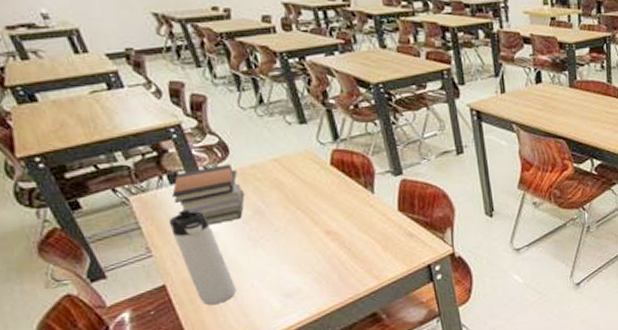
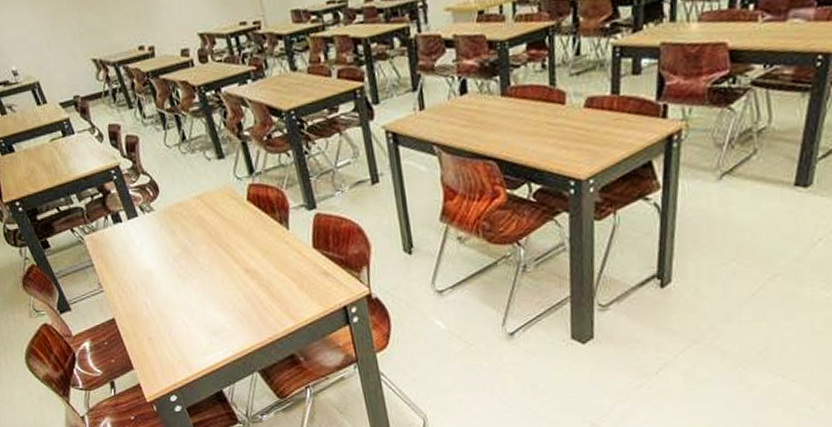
thermos bottle: present [168,209,236,305] -> none [114,247,170,338]
book stack: present [172,164,245,225] -> none [115,203,174,262]

